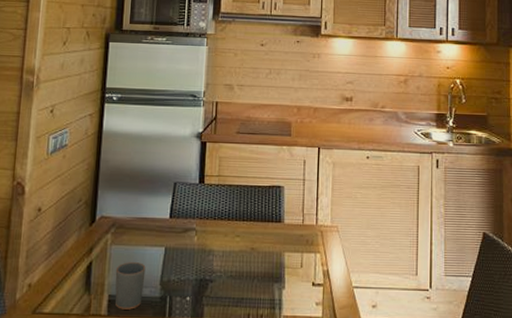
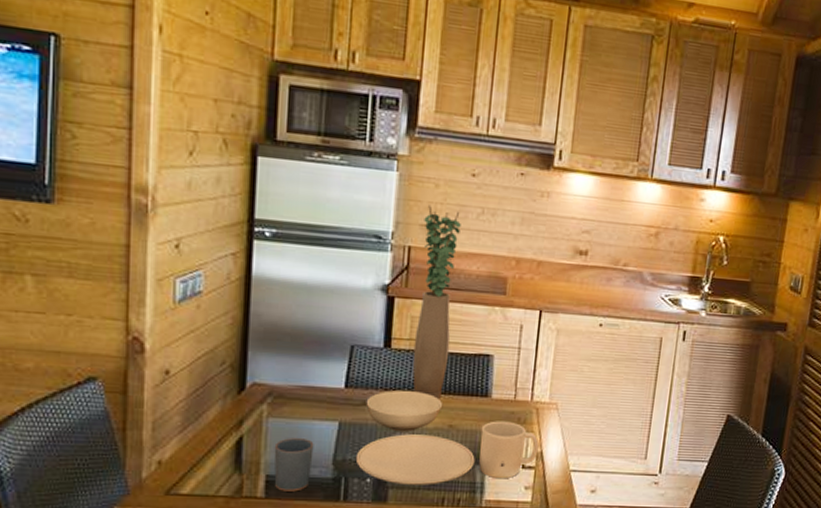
plate: none [178,257,273,302] -> present [355,434,475,485]
bowl: none [186,218,246,255] -> present [366,390,443,433]
vase: none [221,69,254,225] -> present [412,204,461,399]
mug: none [276,243,325,296] -> present [479,421,539,479]

